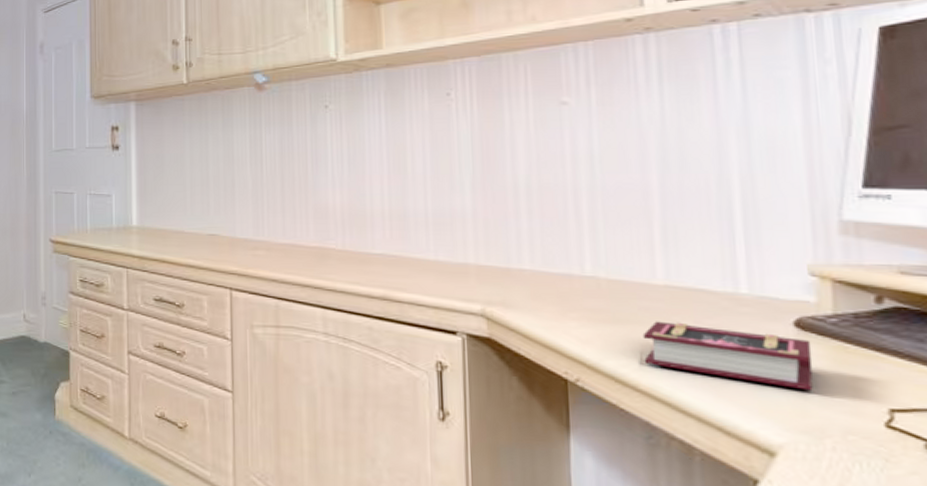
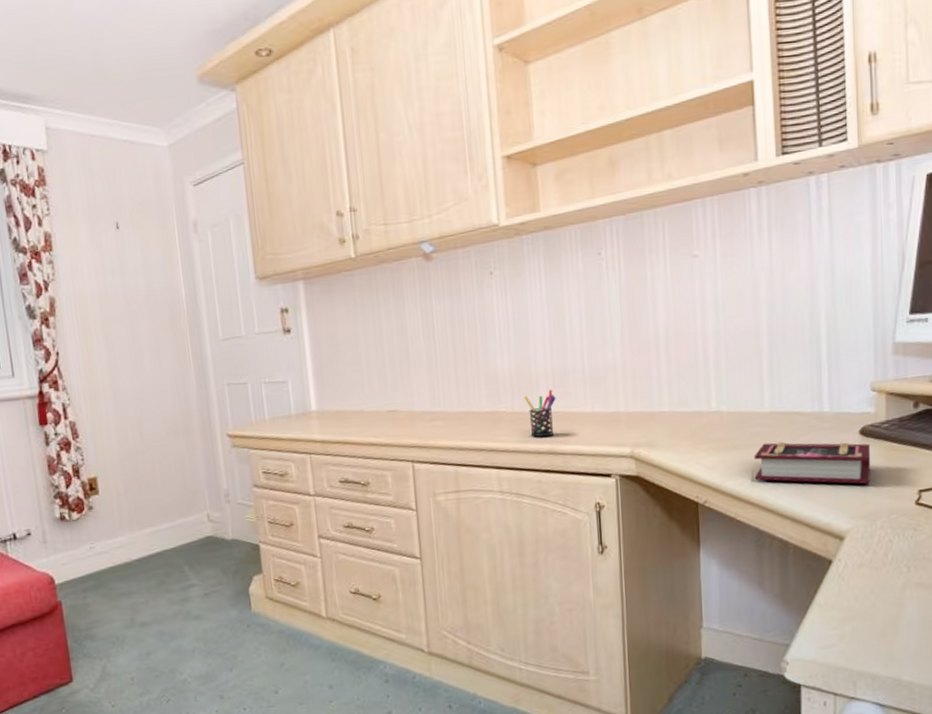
pen holder: none [356,231,393,280] -> present [524,389,556,437]

